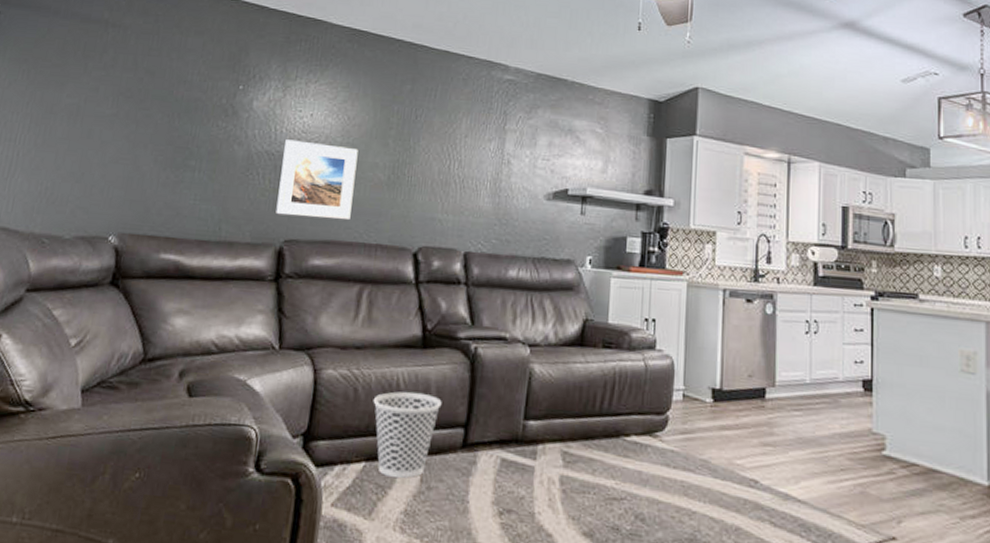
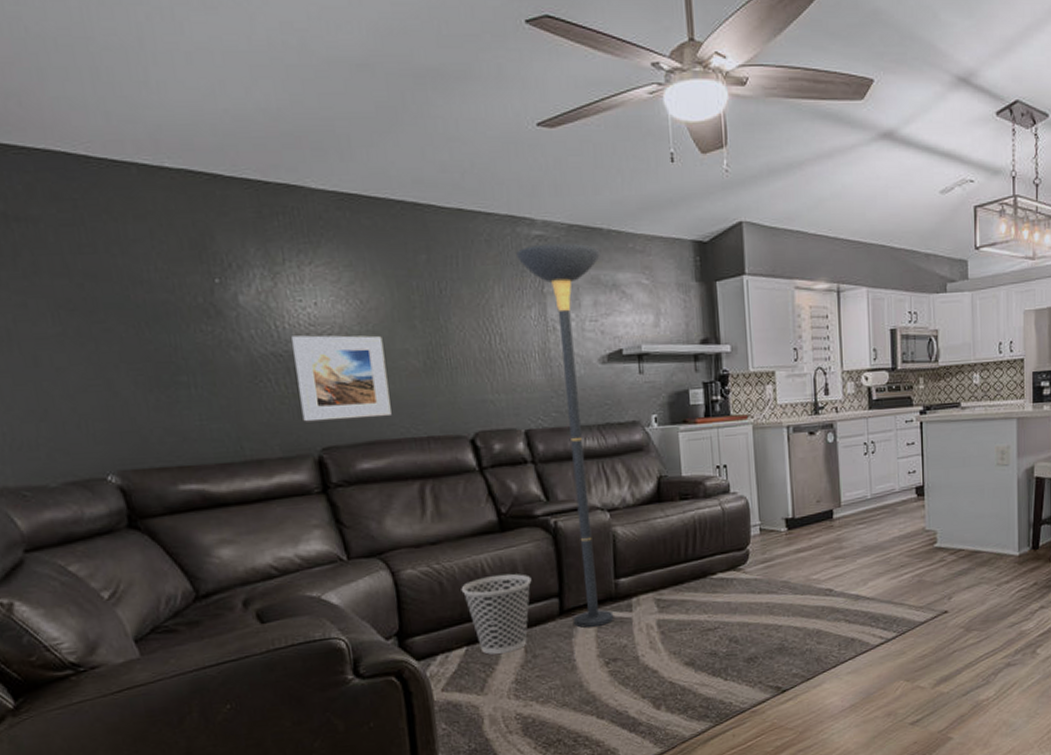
floor lamp: none [475,87,562,470] -> present [516,243,614,628]

